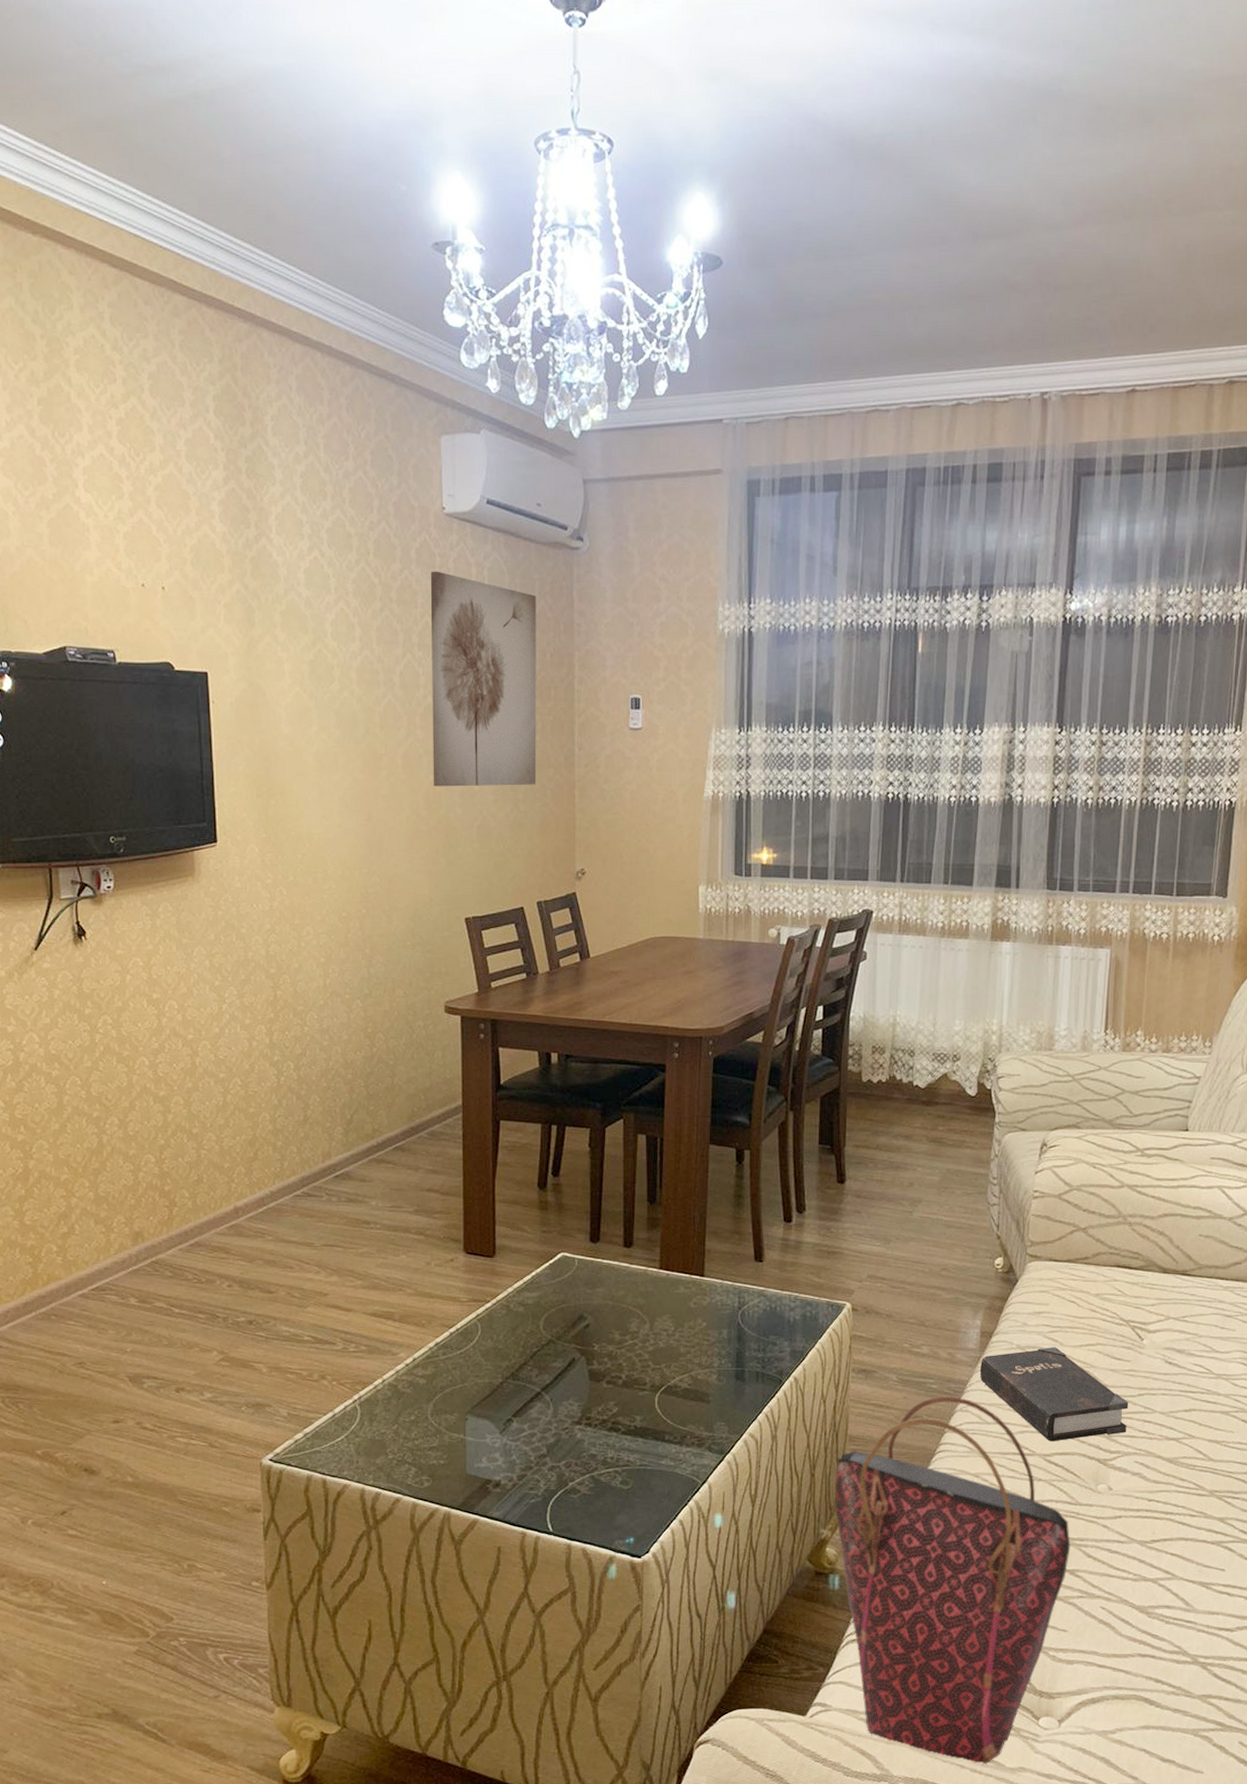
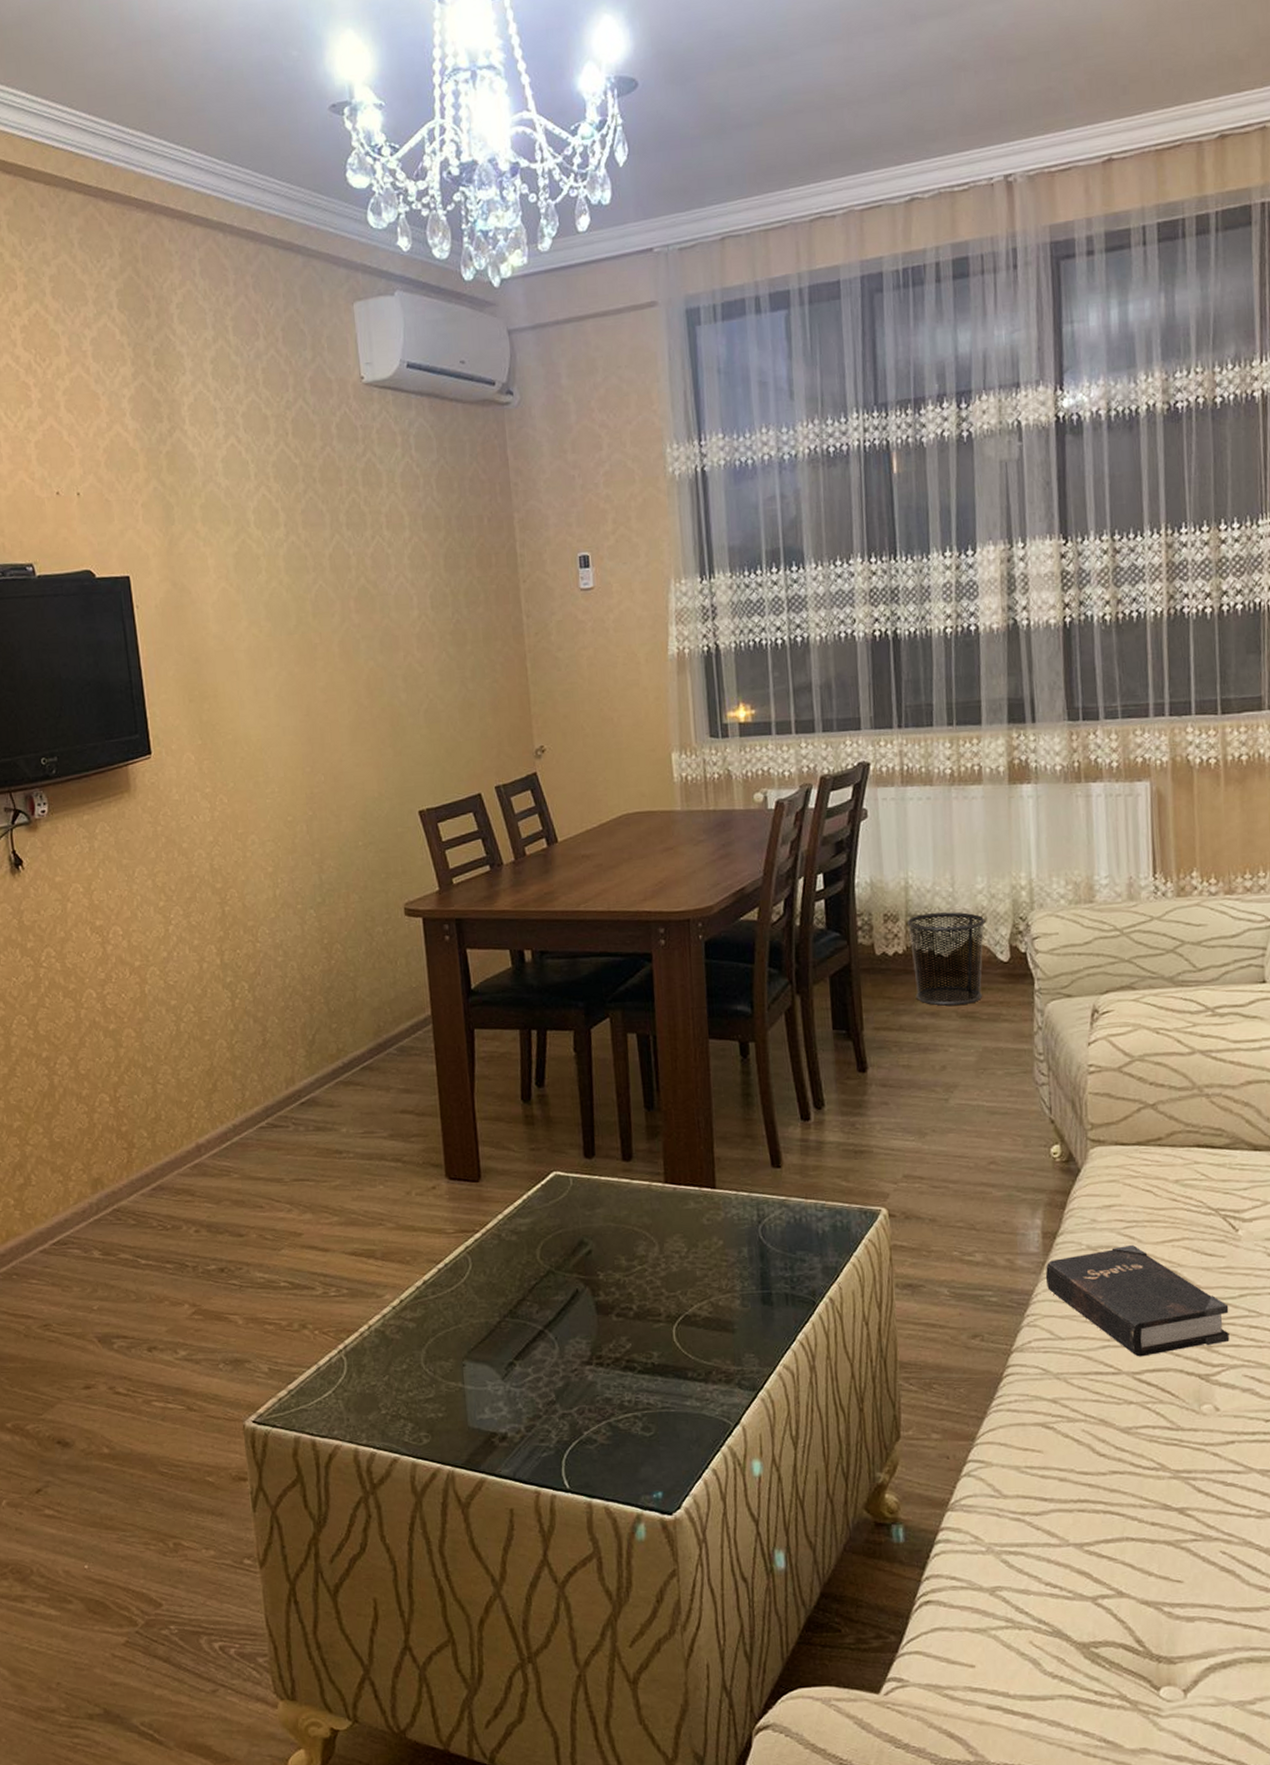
wall art: present [430,571,536,787] -> none [353,444,484,673]
handbag: present [834,1396,1071,1766] -> none [888,1309,1177,1747]
waste bin: none [892,1049,959,1131] -> present [907,912,986,1006]

